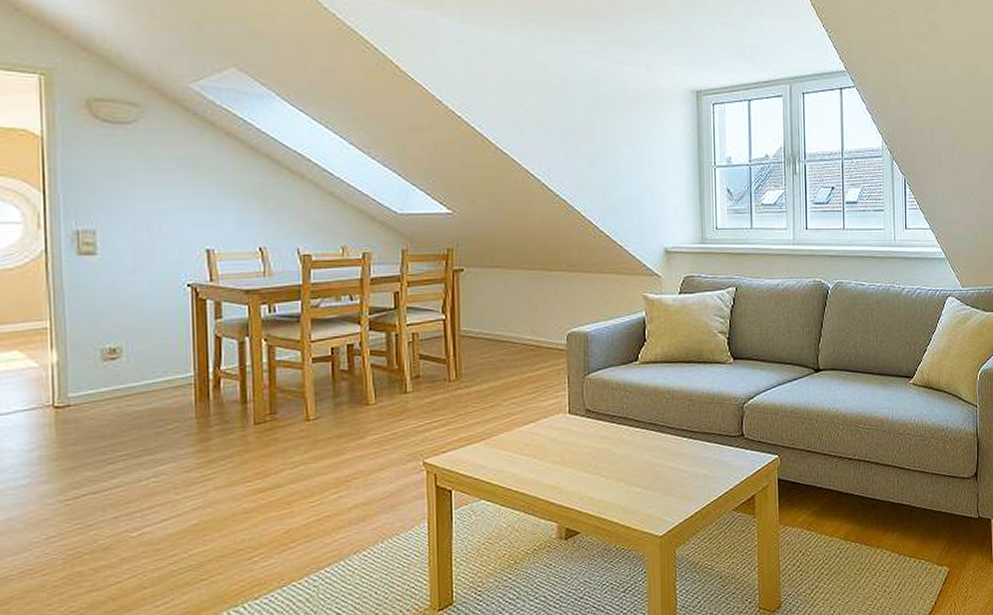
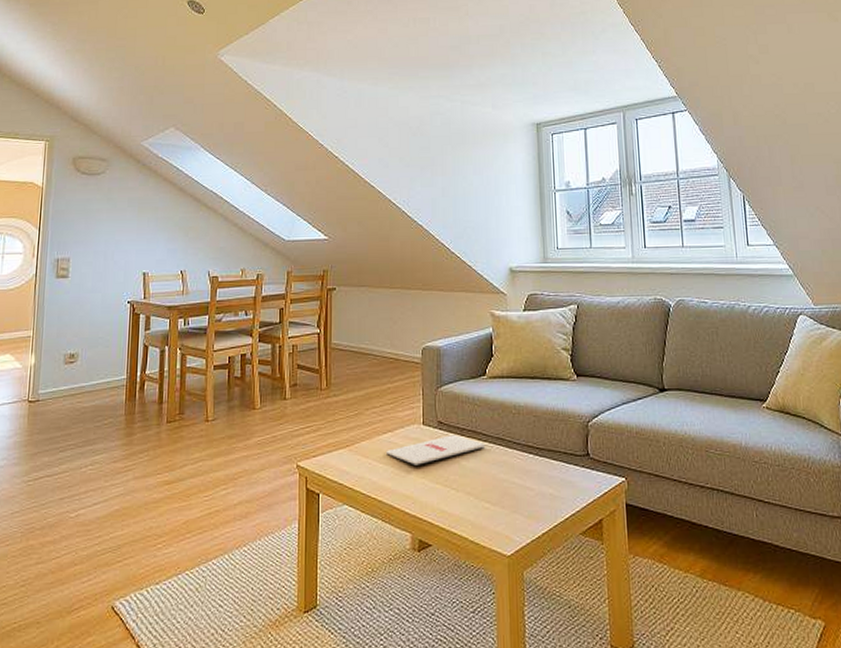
magazine: none [527,422,638,455] -> present [385,435,486,465]

